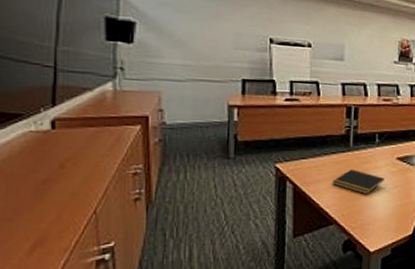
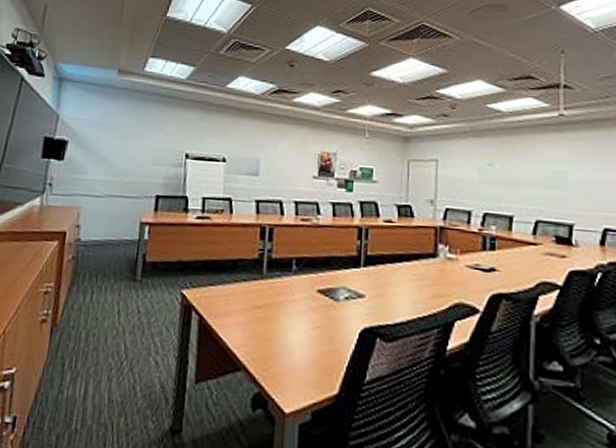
notepad: present [332,169,384,194] -> none [242,301,303,334]

